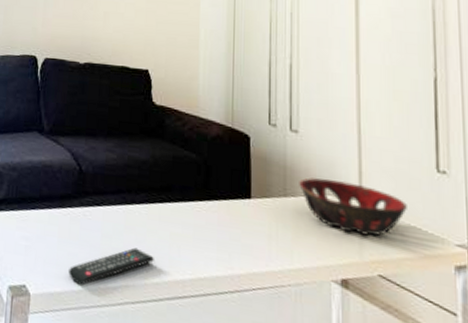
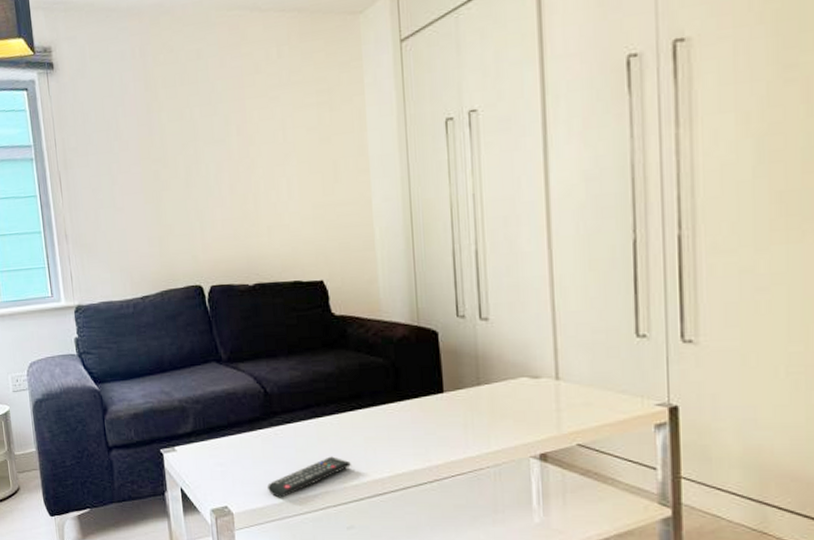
decorative bowl: present [299,177,407,236] -> none [492,361,605,410]

